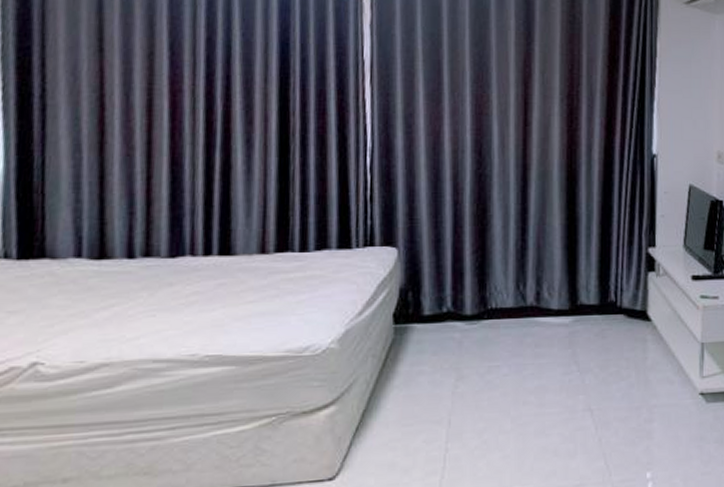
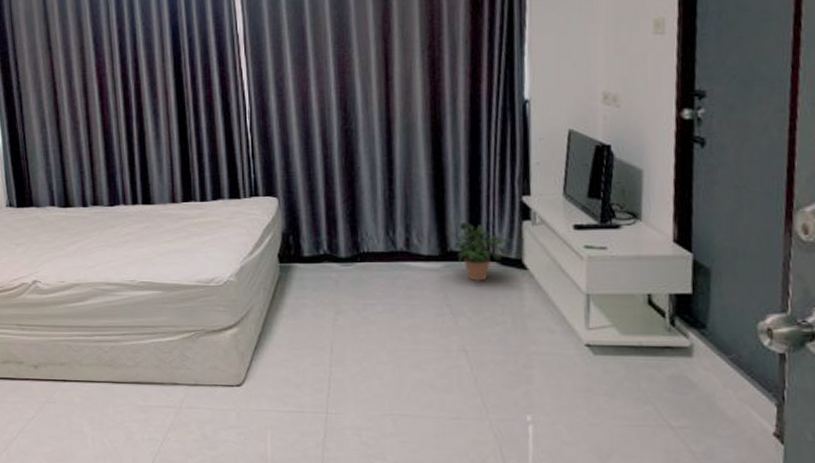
potted plant: none [582,274,635,335] -> present [453,222,509,281]

